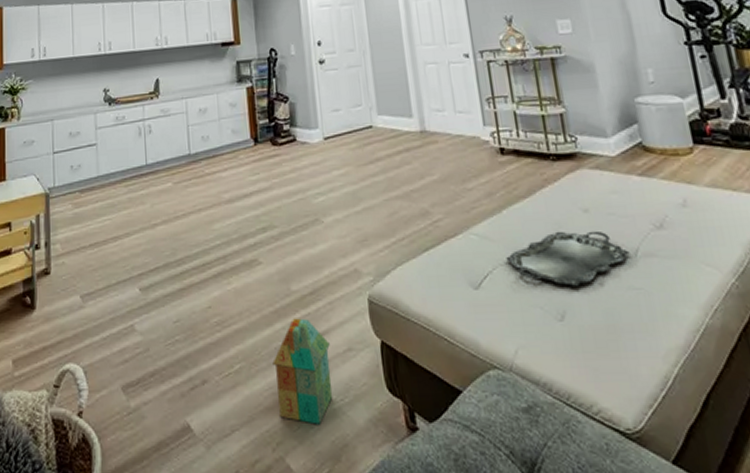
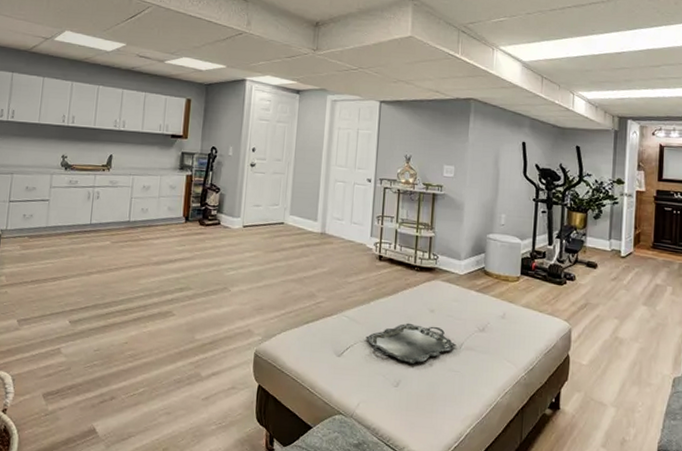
toy house: present [272,318,333,425] -> none [169,360,218,439]

